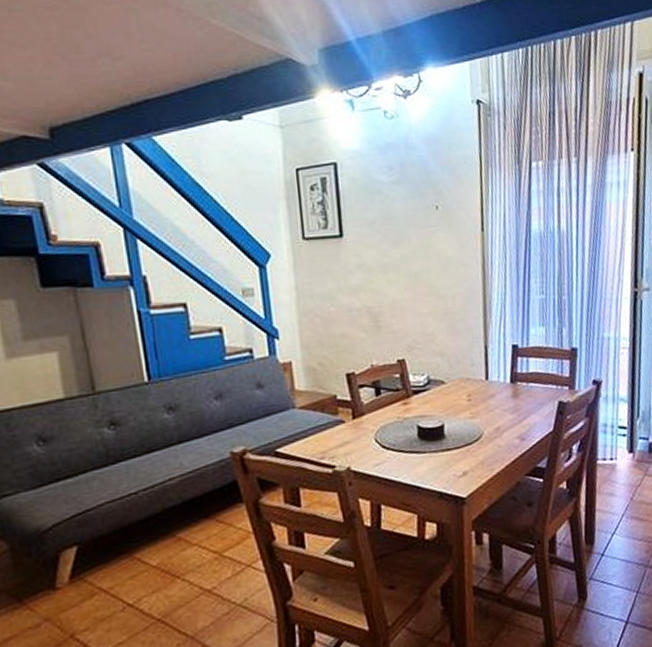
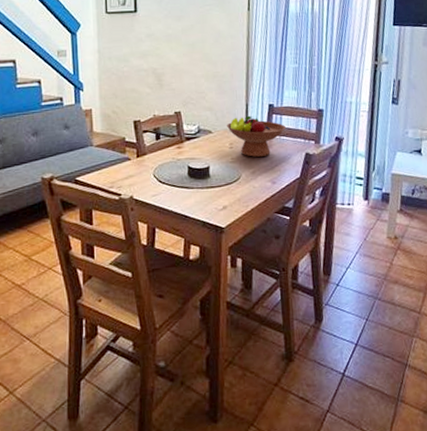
fruit bowl: none [463,360,534,410] -> present [227,116,286,157]

